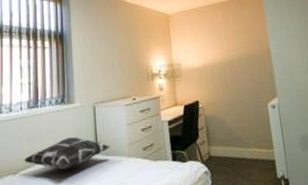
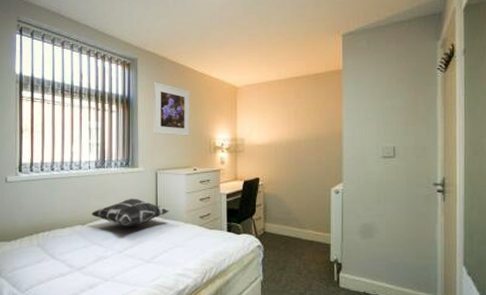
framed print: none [86,15,127,68] -> present [153,81,190,136]

